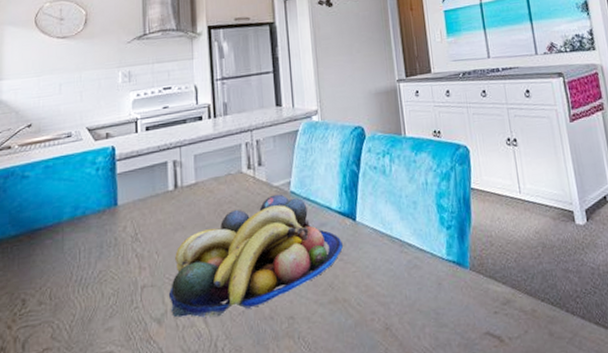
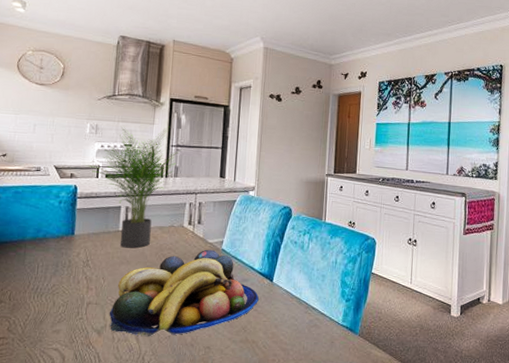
potted plant: none [122,60,228,211] -> present [85,127,182,248]

